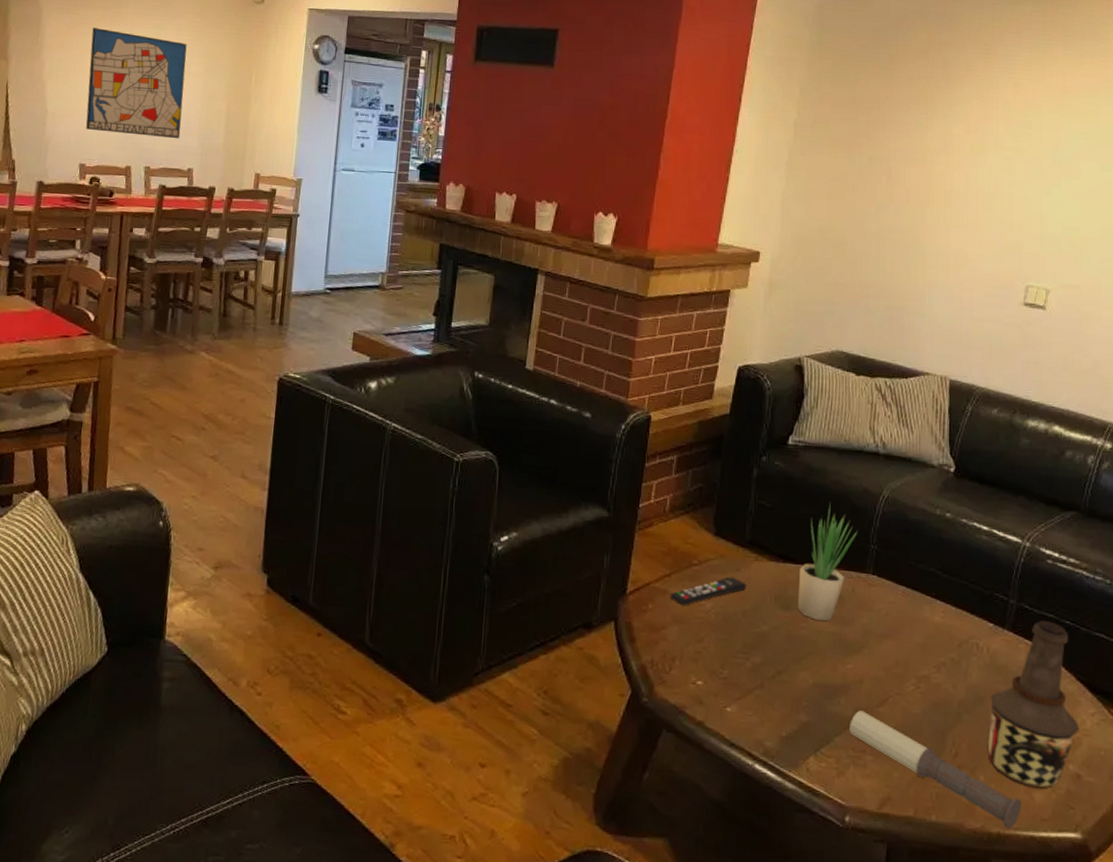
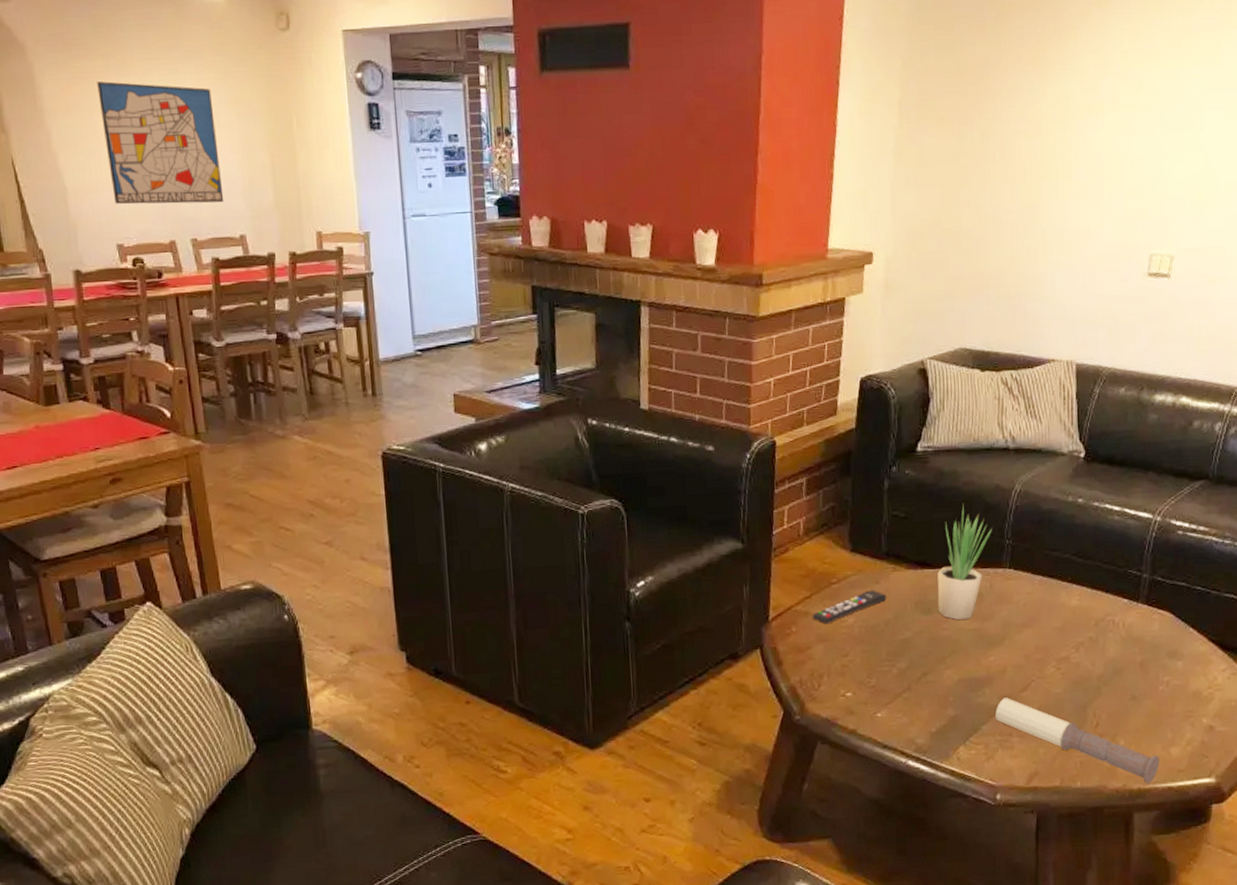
bottle: present [989,621,1080,788] -> none [1127,589,1212,744]

